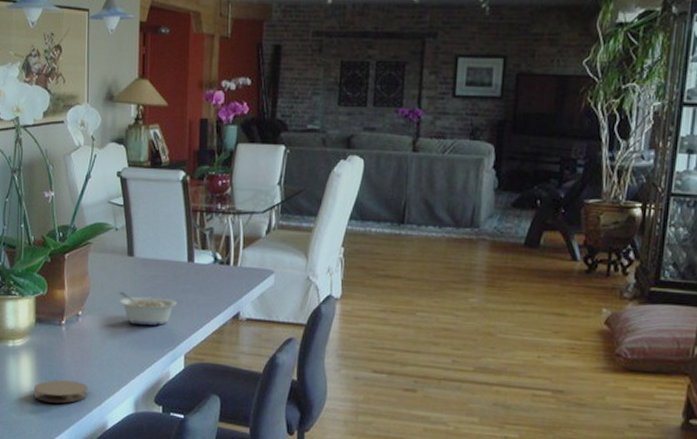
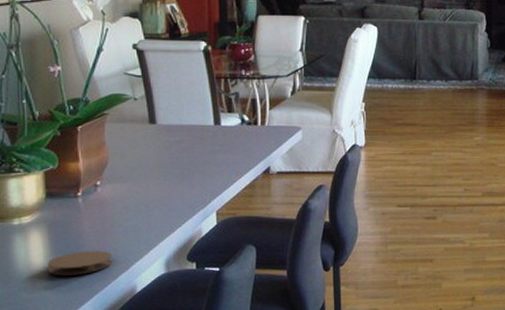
legume: present [118,292,177,326] -> none [141,159,205,189]

